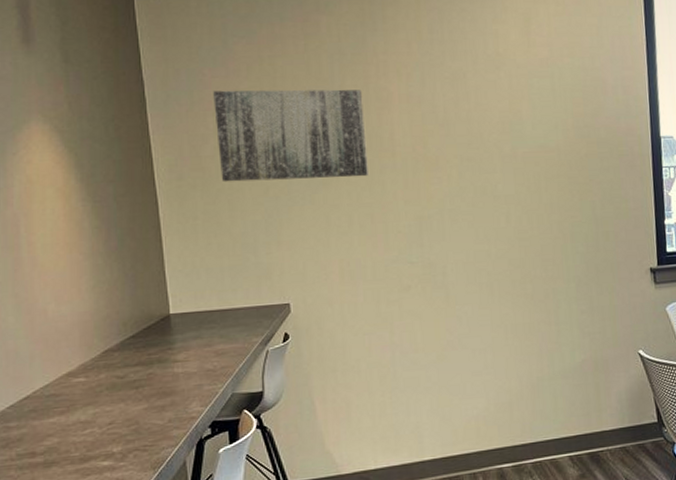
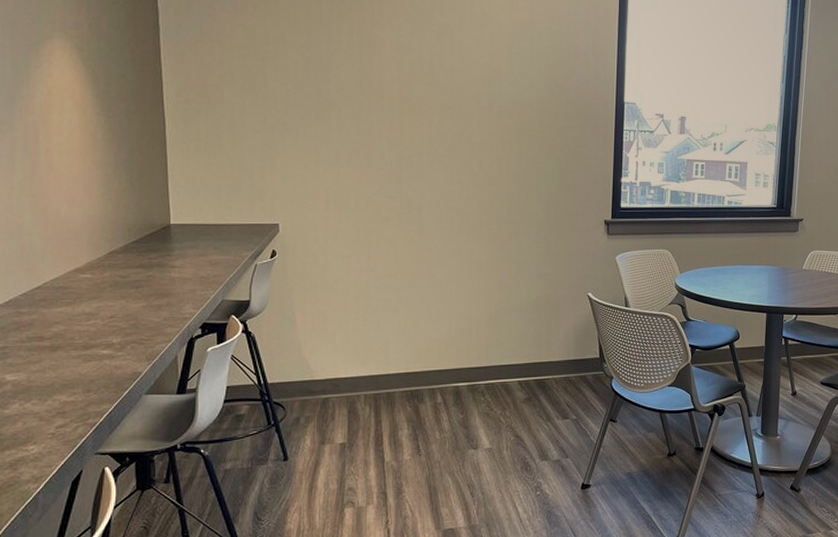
wall art: present [213,89,368,182] -> none [221,24,358,115]

